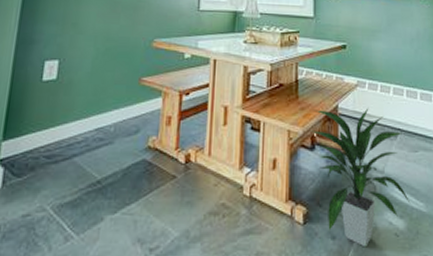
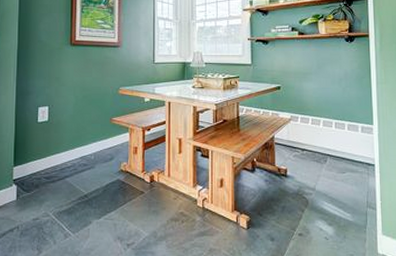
indoor plant: present [310,108,411,248] -> none [251,138,339,248]

